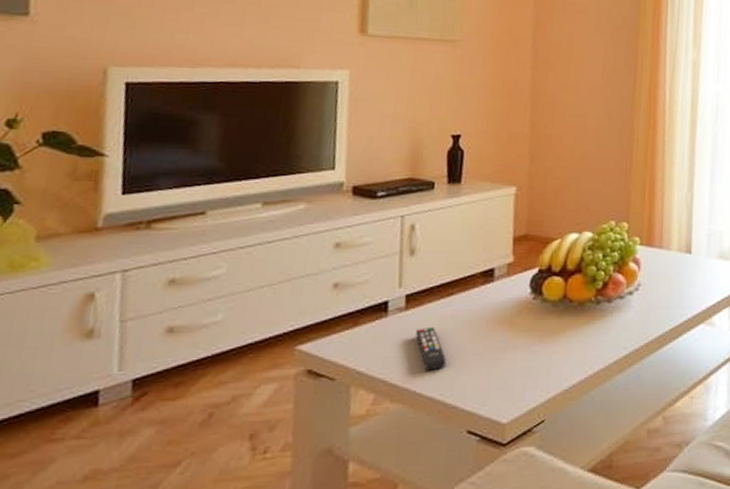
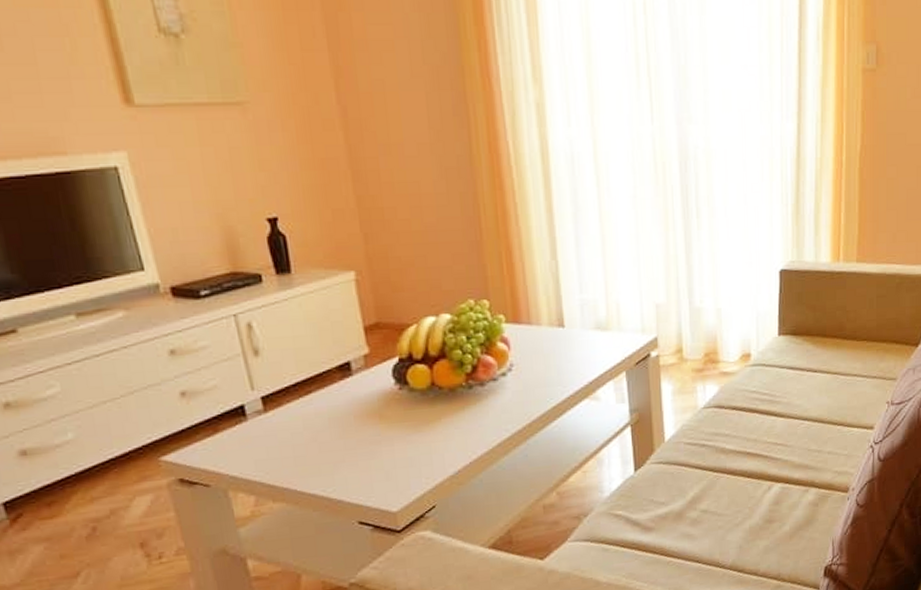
remote control: present [416,326,447,371] -> none [282,426,322,470]

